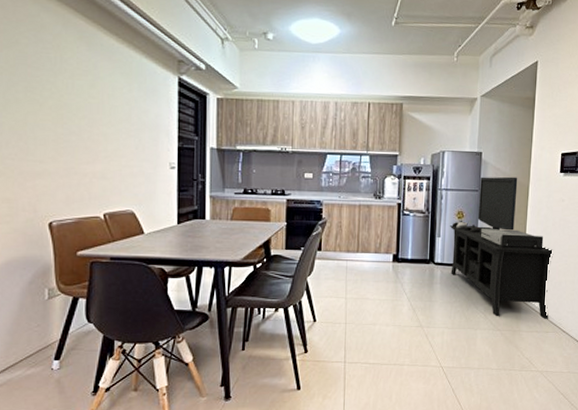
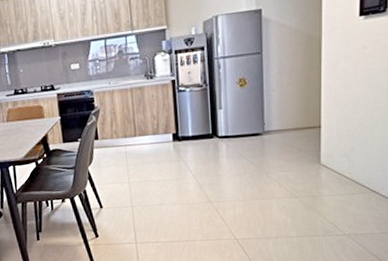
media console: present [449,176,554,319] -> none [231,30,357,184]

